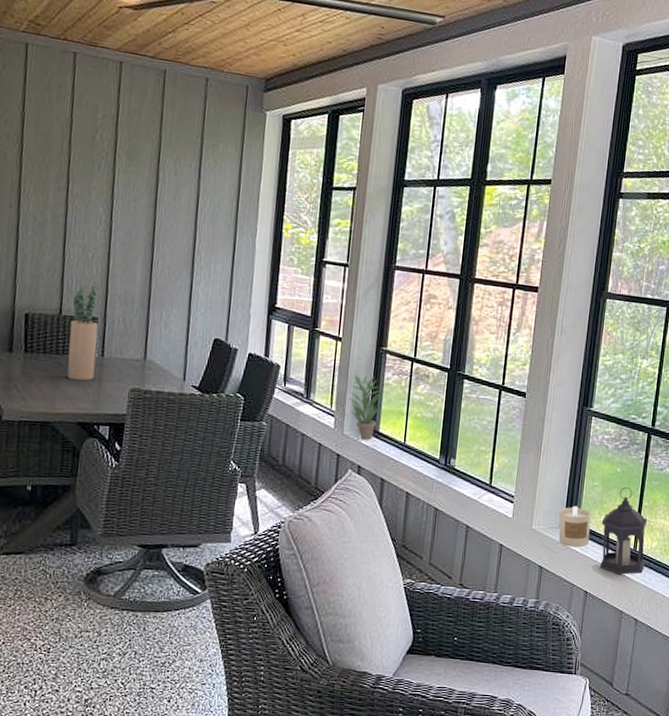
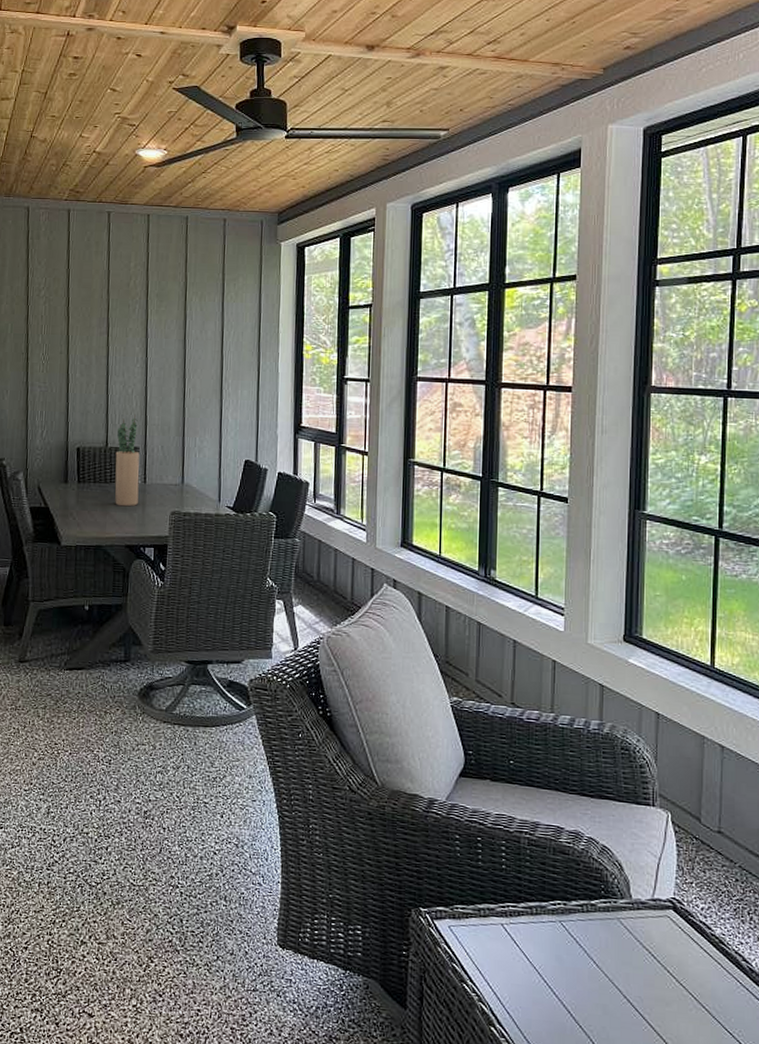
potted plant: present [348,375,383,441] -> none [379,487,414,554]
candle: present [558,506,591,548] -> none [618,618,656,664]
lantern: present [600,486,648,575] -> none [668,595,727,695]

